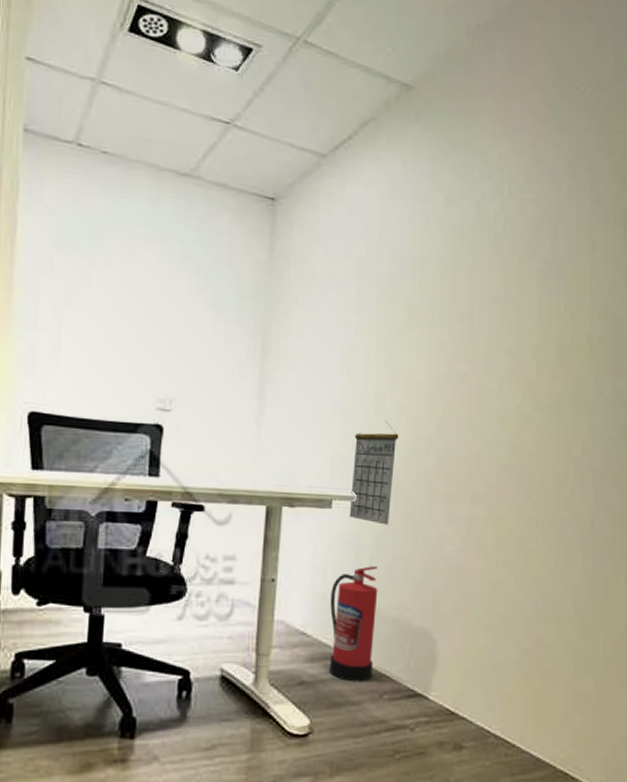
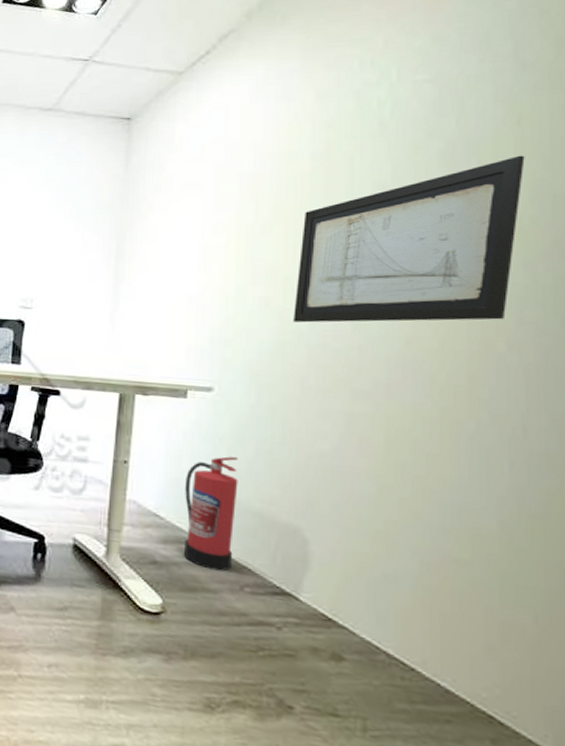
calendar: present [349,420,399,525] -> none [206,314,262,417]
wall art: none [425,279,597,429] -> present [293,155,525,323]

